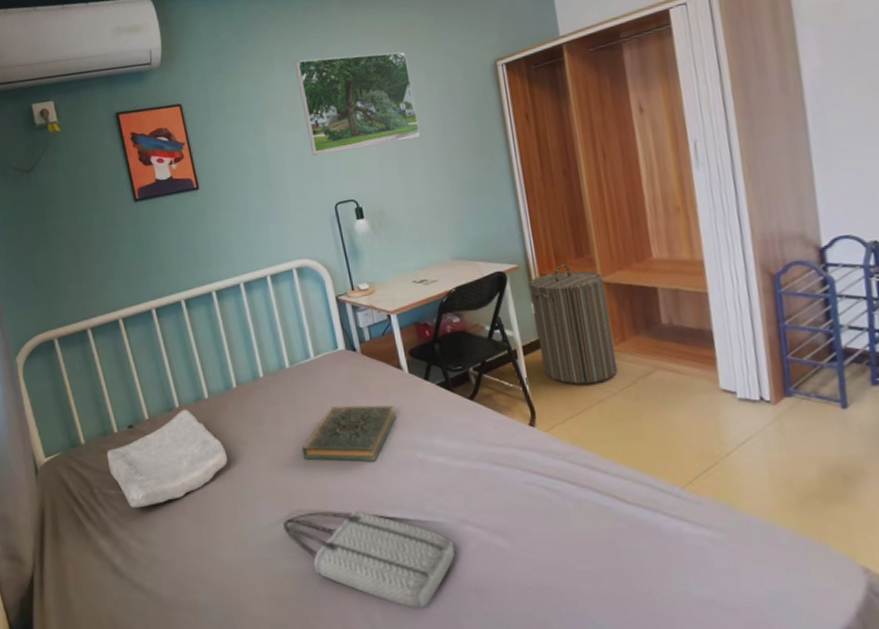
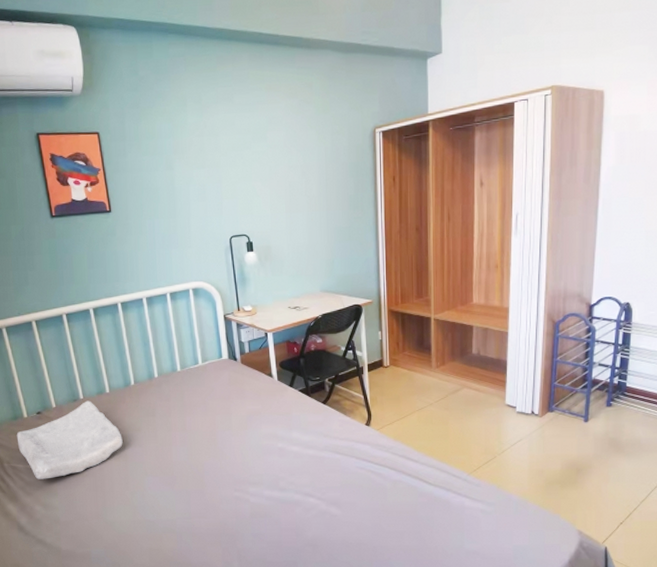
tote bag: present [282,511,456,609] -> none [165,486,300,559]
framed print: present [294,51,421,156] -> none [204,105,307,193]
book: present [301,405,397,462] -> none [185,404,265,449]
laundry hamper: present [528,264,618,384] -> none [378,303,436,396]

